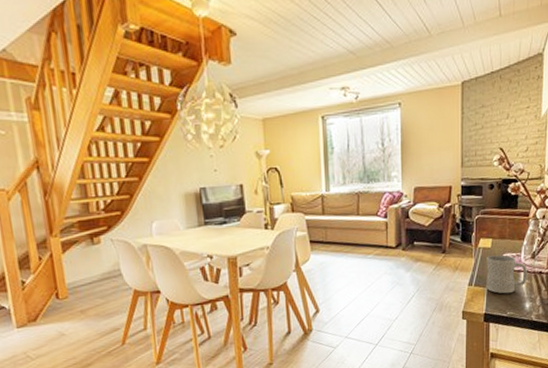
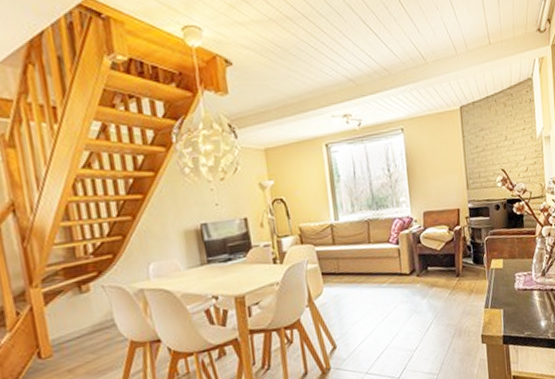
mug: present [486,255,528,294] -> none [500,274,541,314]

